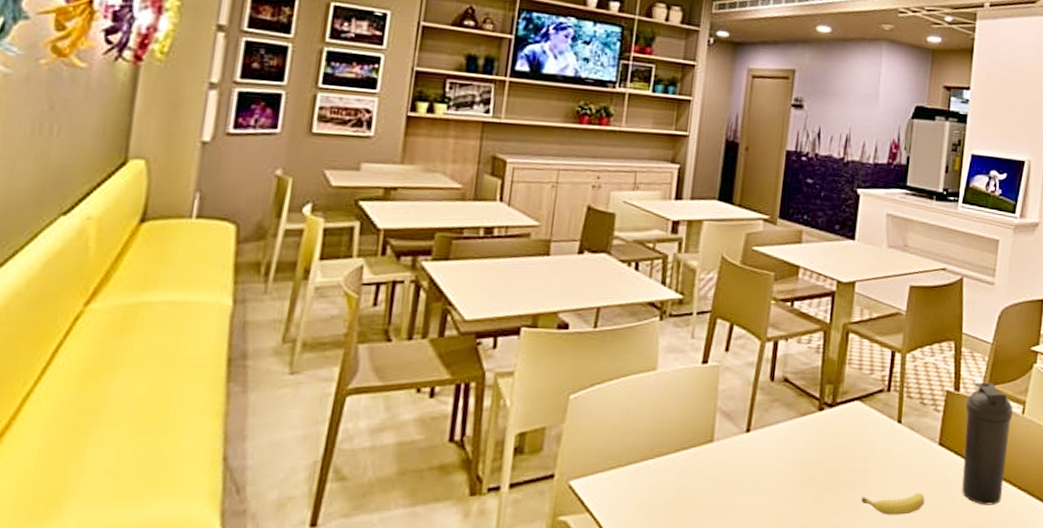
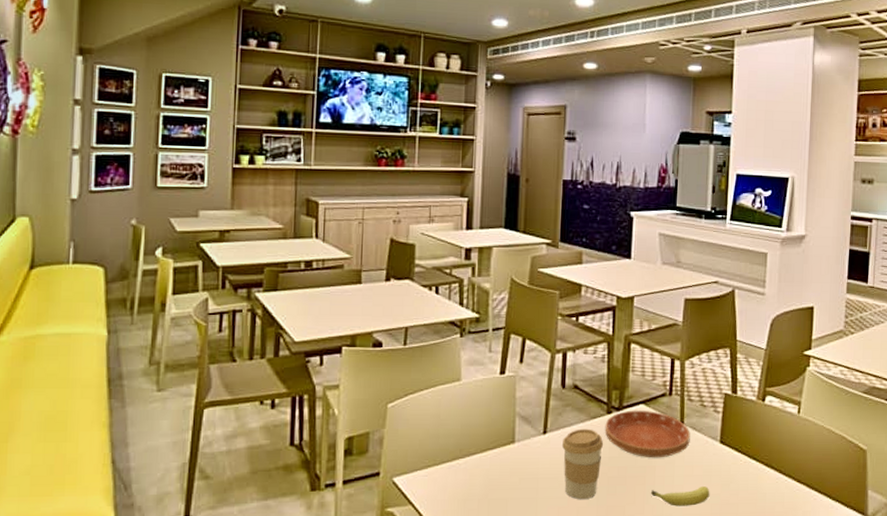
coffee cup: none [766,427,813,508] -> present [562,429,604,500]
saucer: none [815,407,908,461] -> present [605,410,691,458]
water bottle: present [962,382,1014,505] -> none [744,385,790,497]

